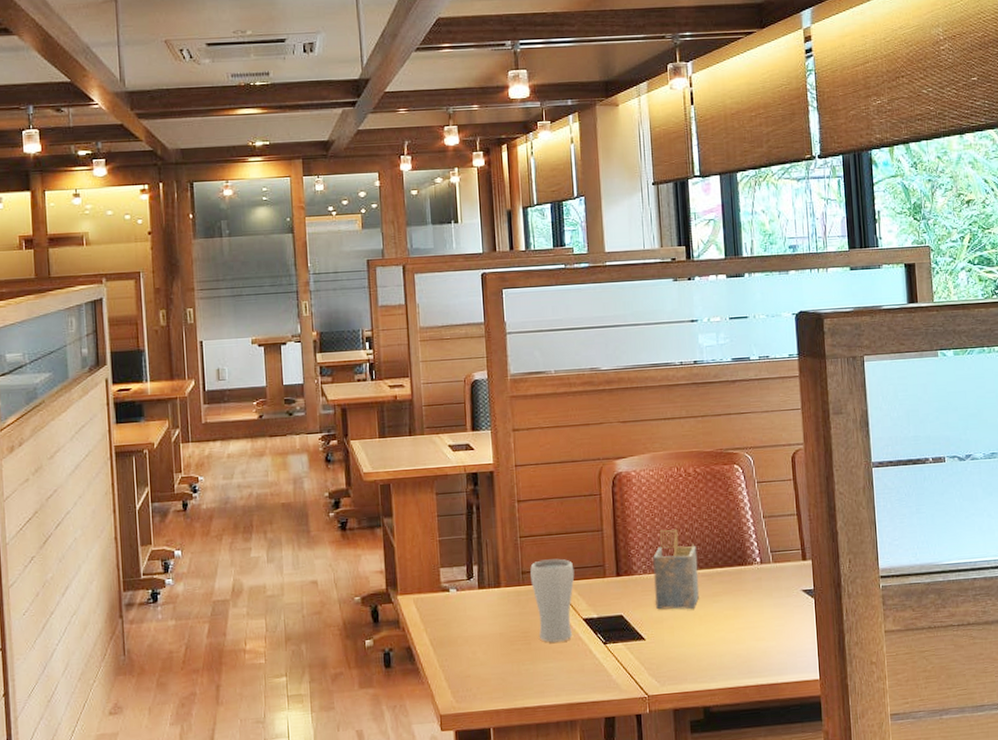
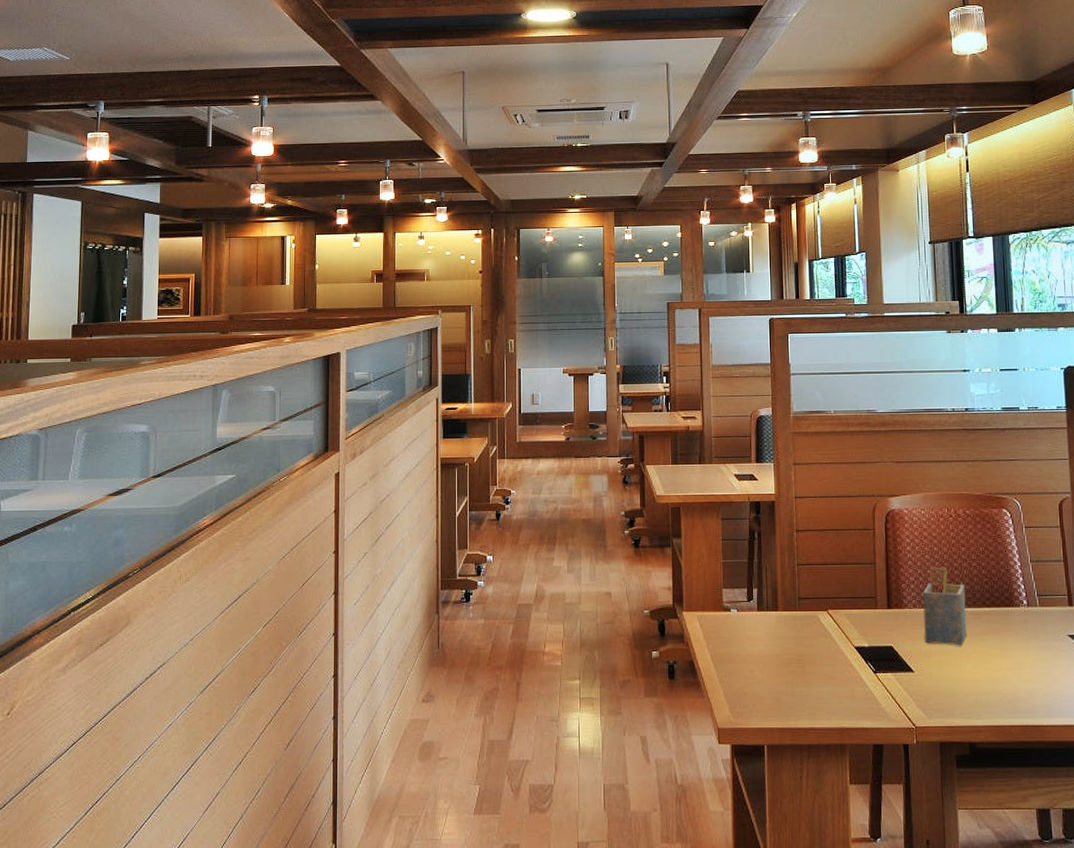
drinking glass: present [530,558,575,643] -> none [806,587,848,667]

